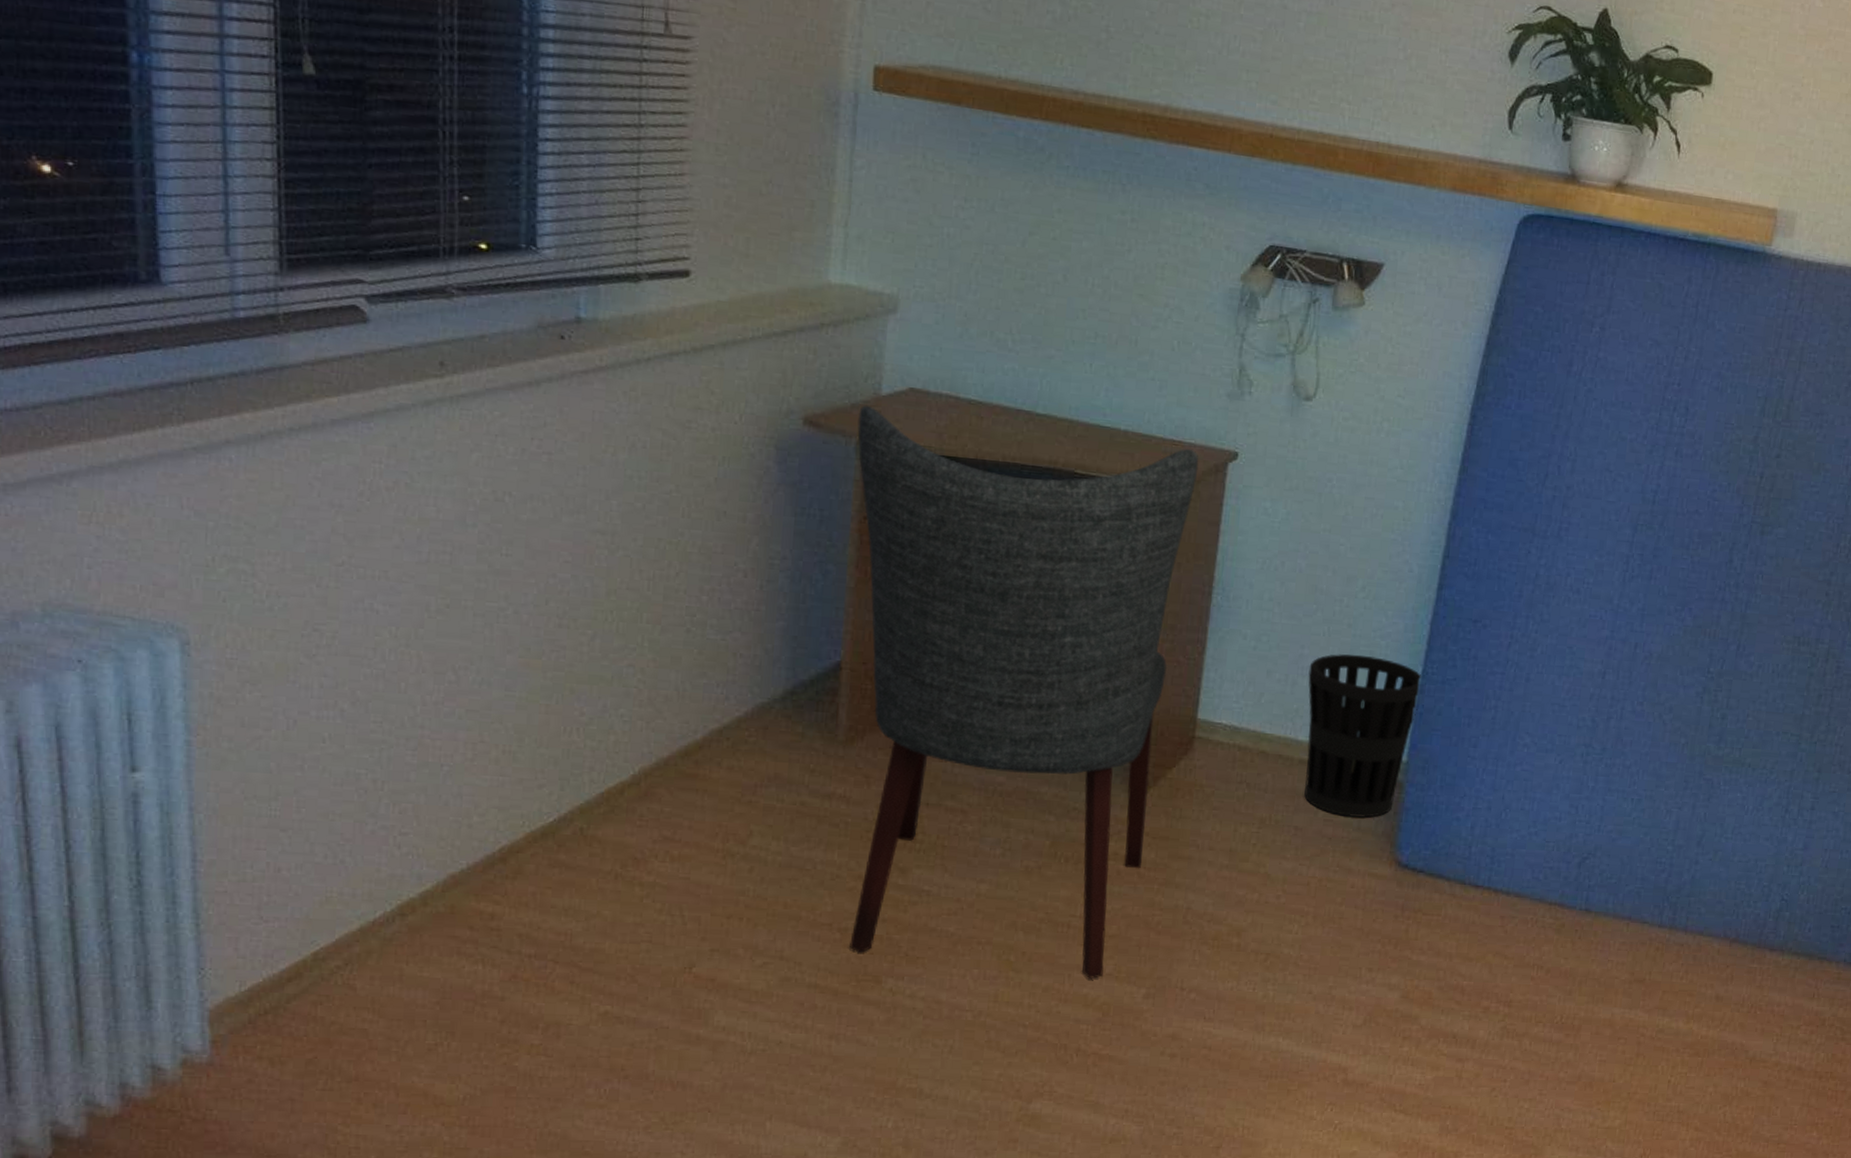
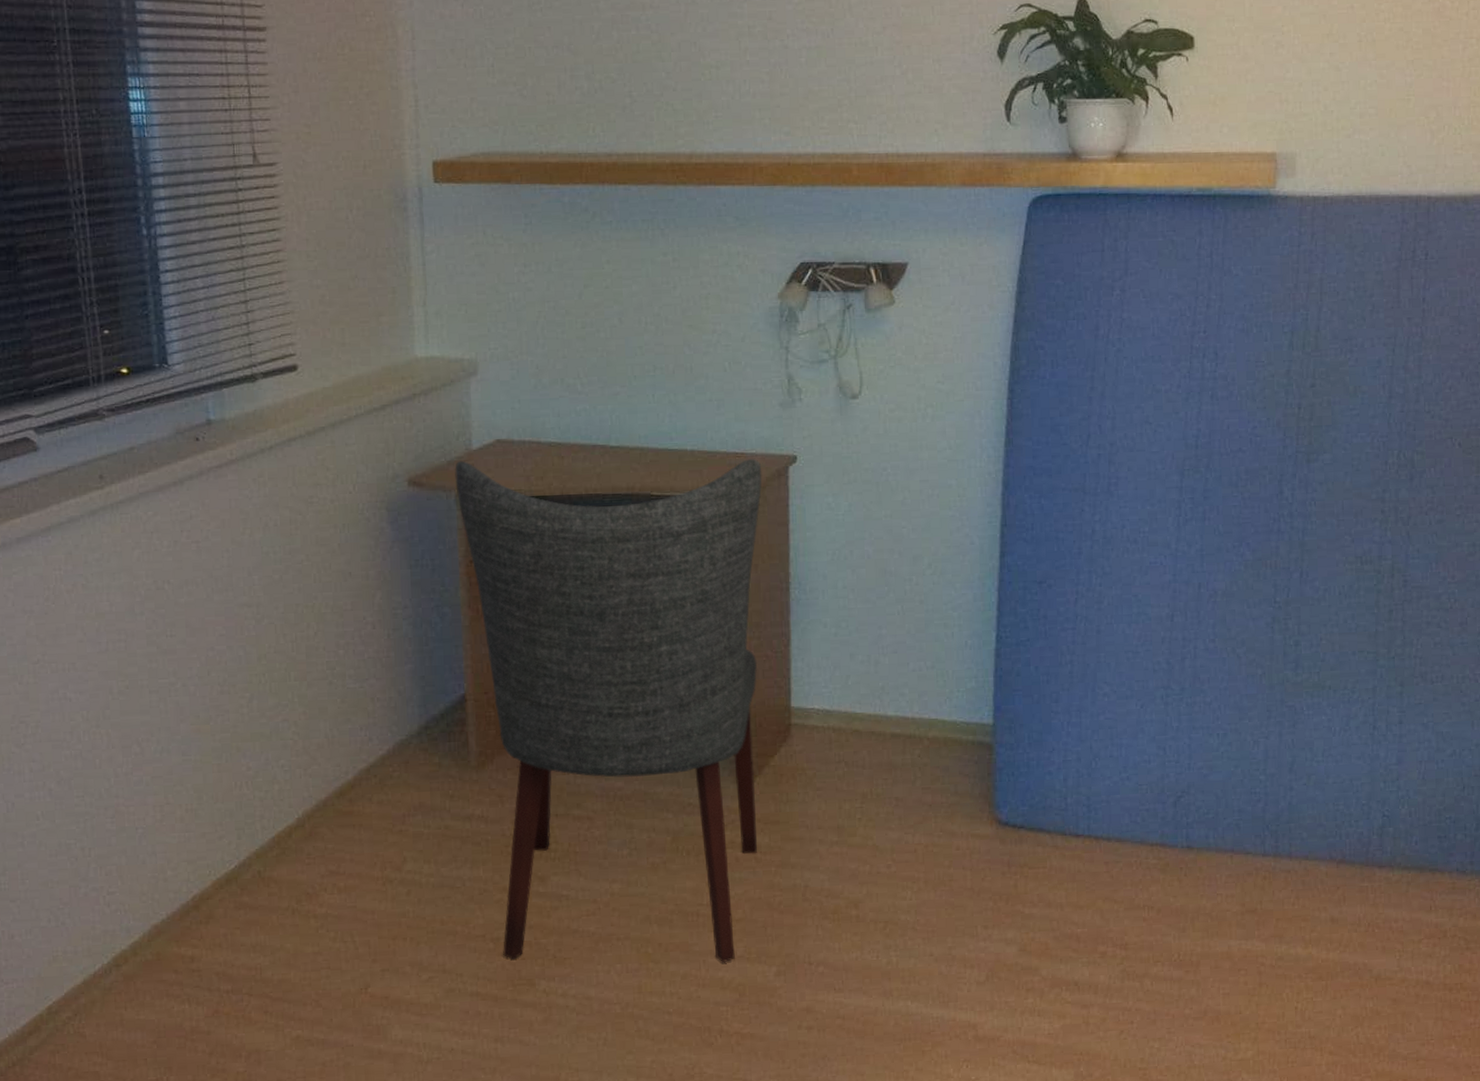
wastebasket: present [1304,654,1422,819] -> none [889,628,997,783]

